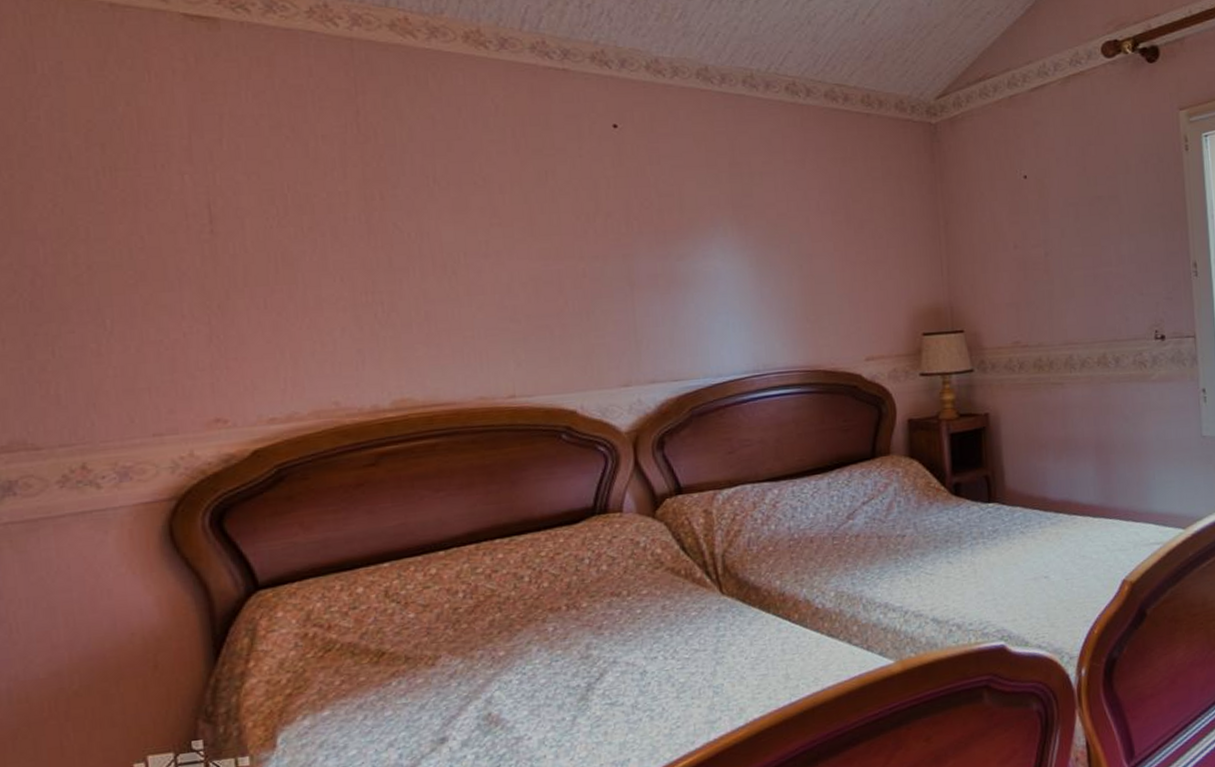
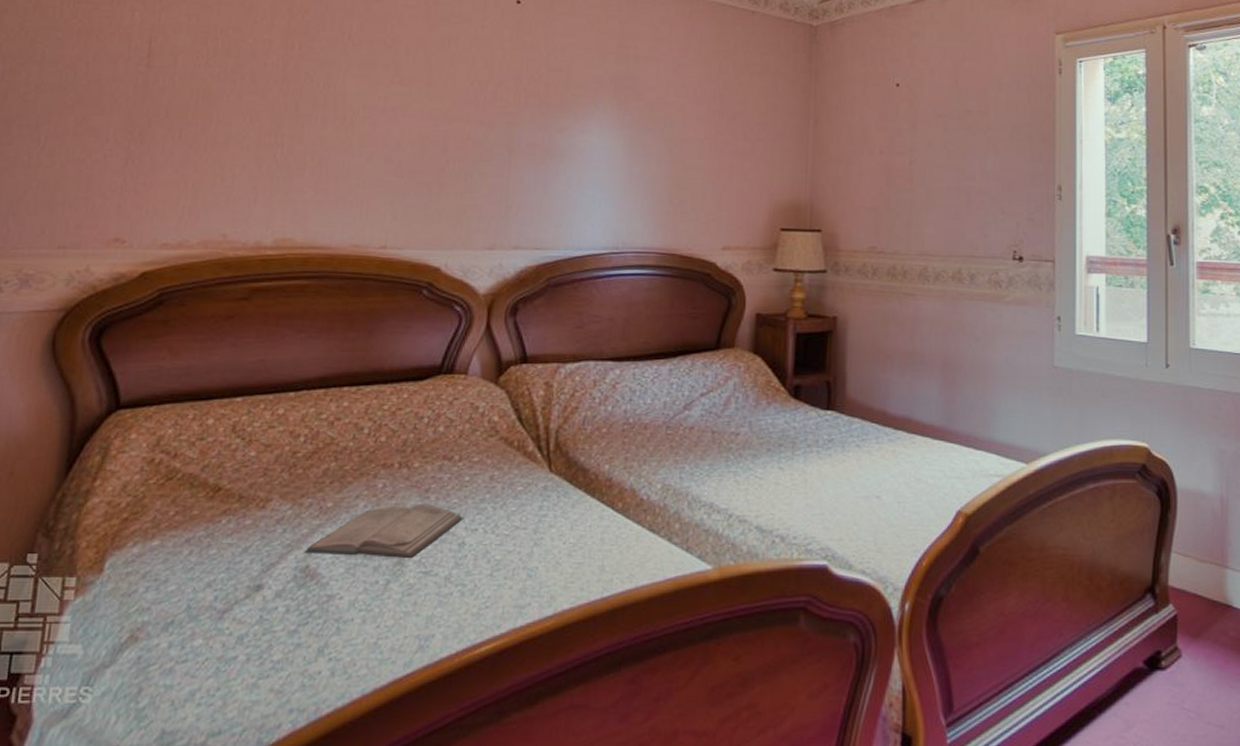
diary: none [483,639,641,703] -> present [304,504,463,558]

